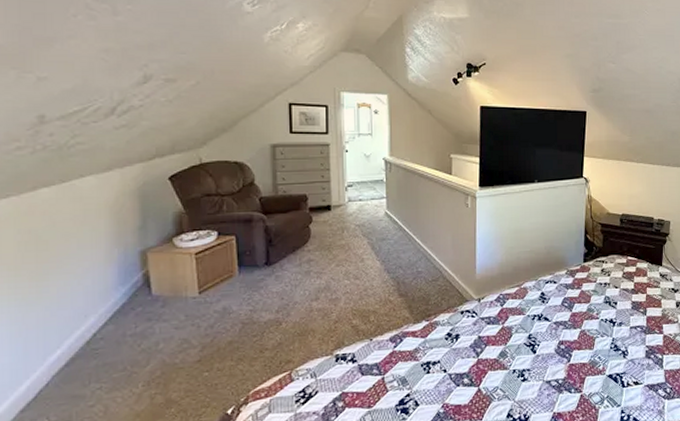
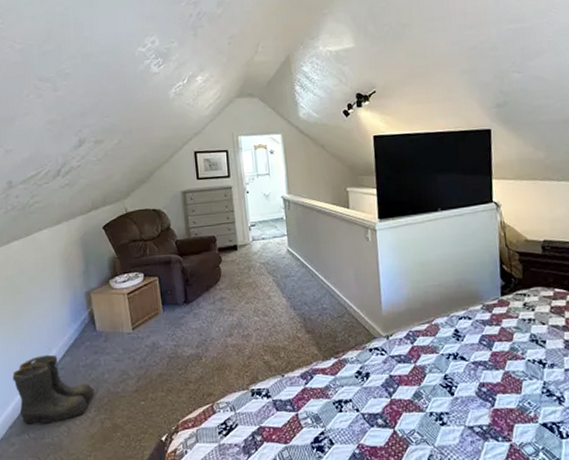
boots: none [29,322,144,406] -> present [12,354,94,425]

